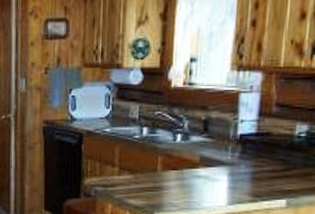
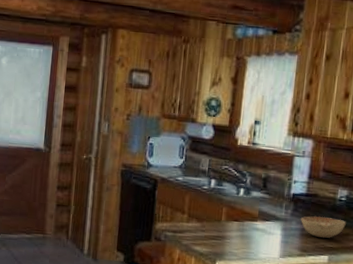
decorative bowl: none [251,157,307,180] -> present [301,216,346,238]

